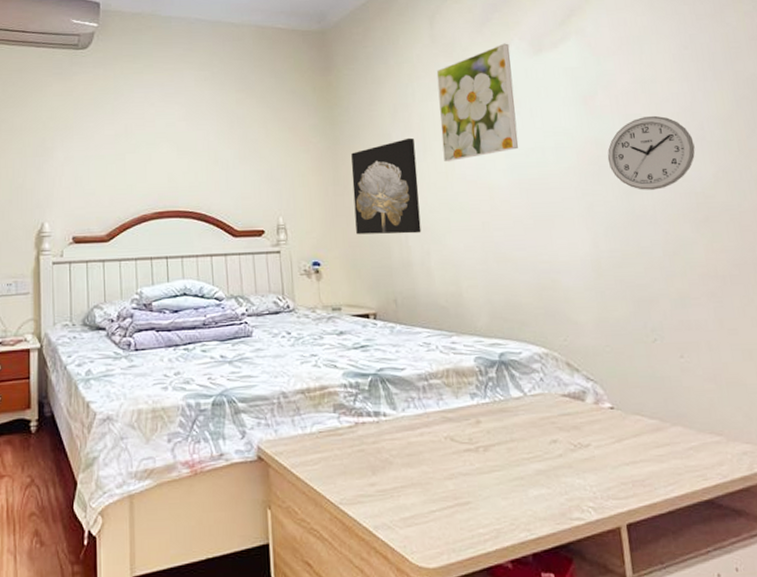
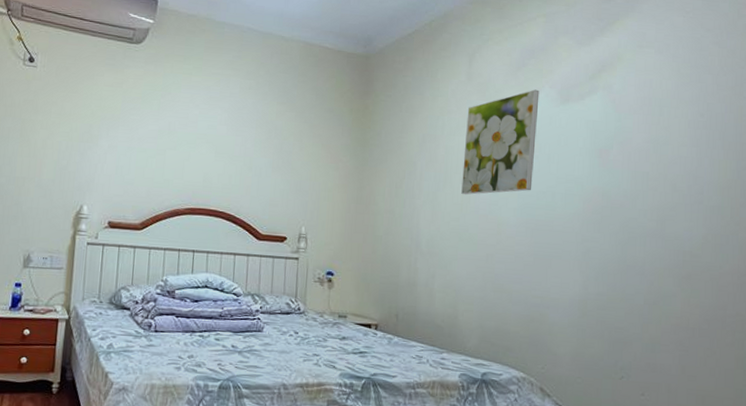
wall art: present [351,137,422,235] -> none [371,167,437,257]
wall clock: present [607,115,695,190] -> none [610,175,692,244]

